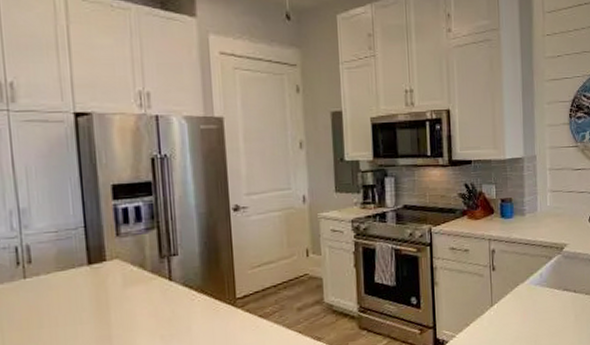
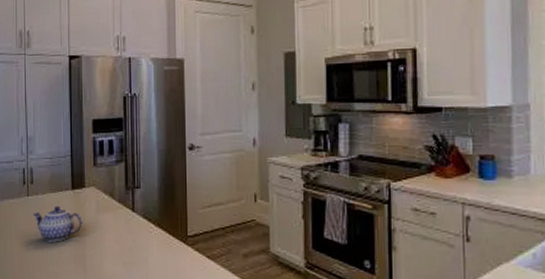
teapot: none [33,284,106,328] -> present [32,205,83,242]

